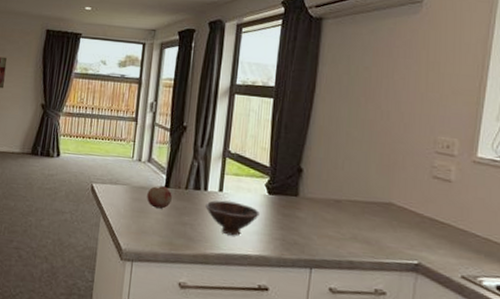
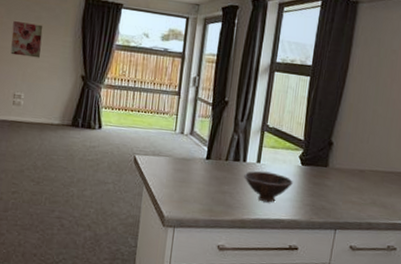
fruit: present [147,186,172,209] -> none [188,157,213,179]

